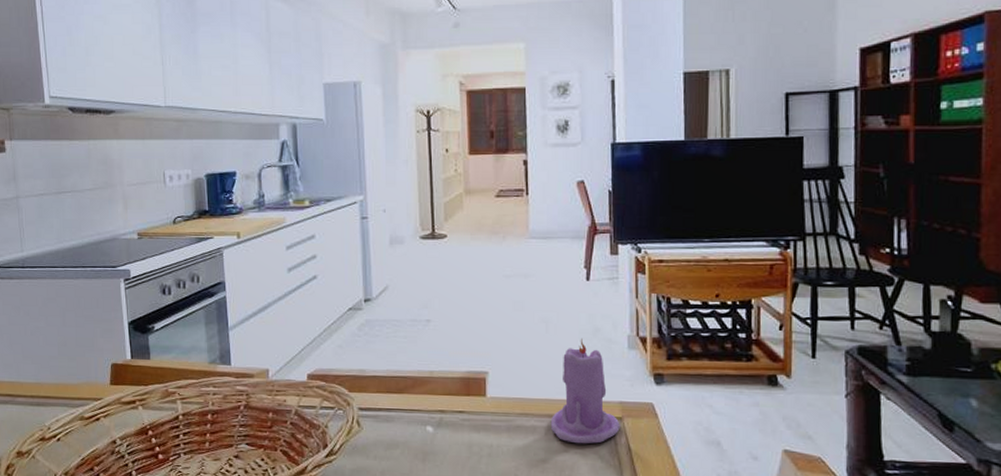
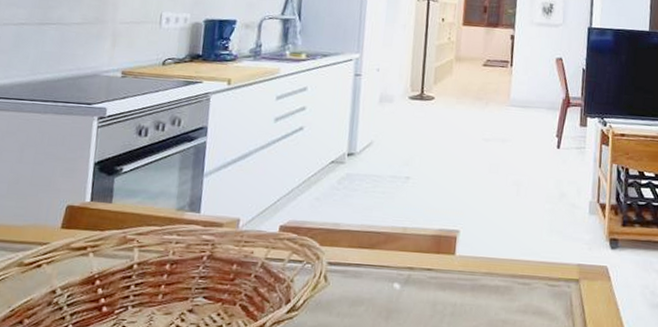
candle: present [550,338,620,444] -> none [512,201,577,305]

